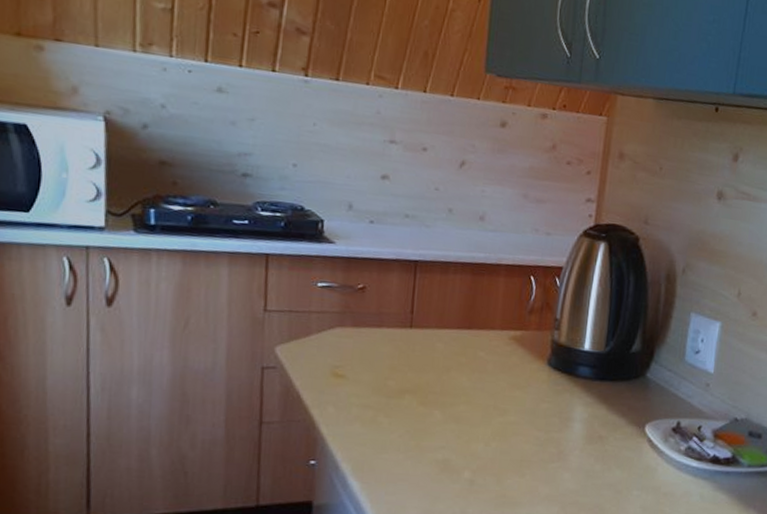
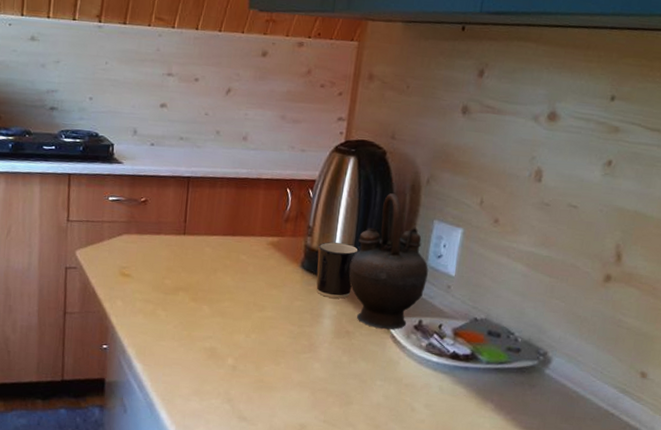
mug: none [564,336,612,400] -> present [316,241,360,299]
teapot: none [601,283,686,433] -> present [349,193,429,330]

